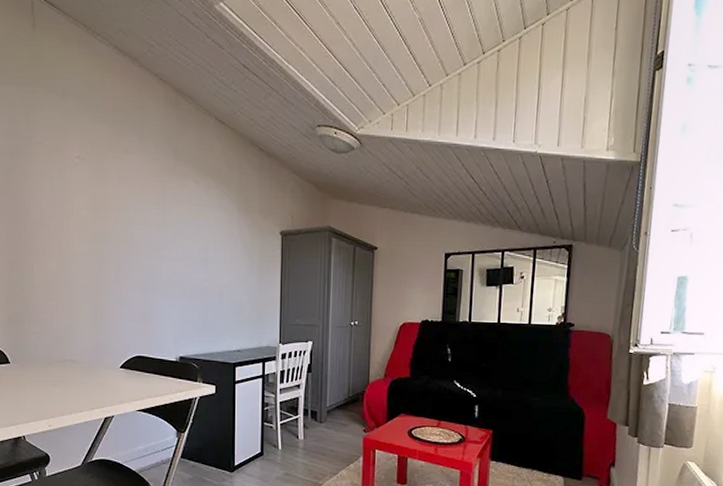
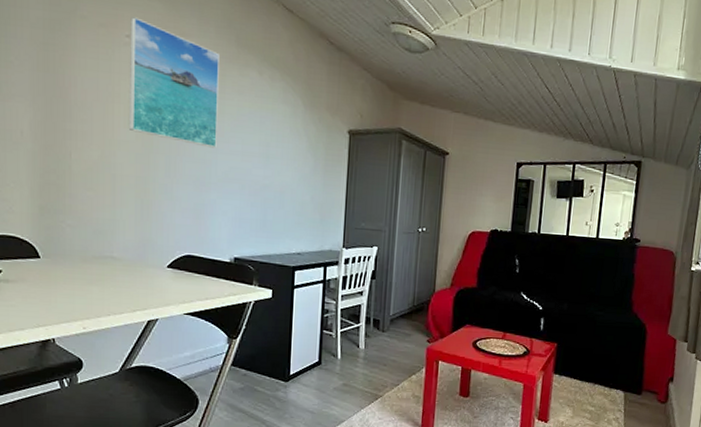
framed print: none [80,139,160,256] -> present [128,17,219,148]

